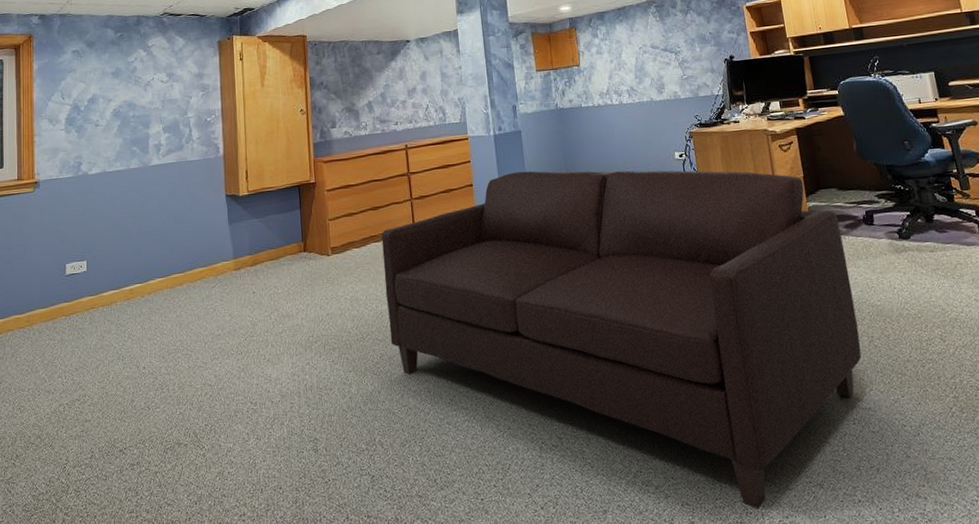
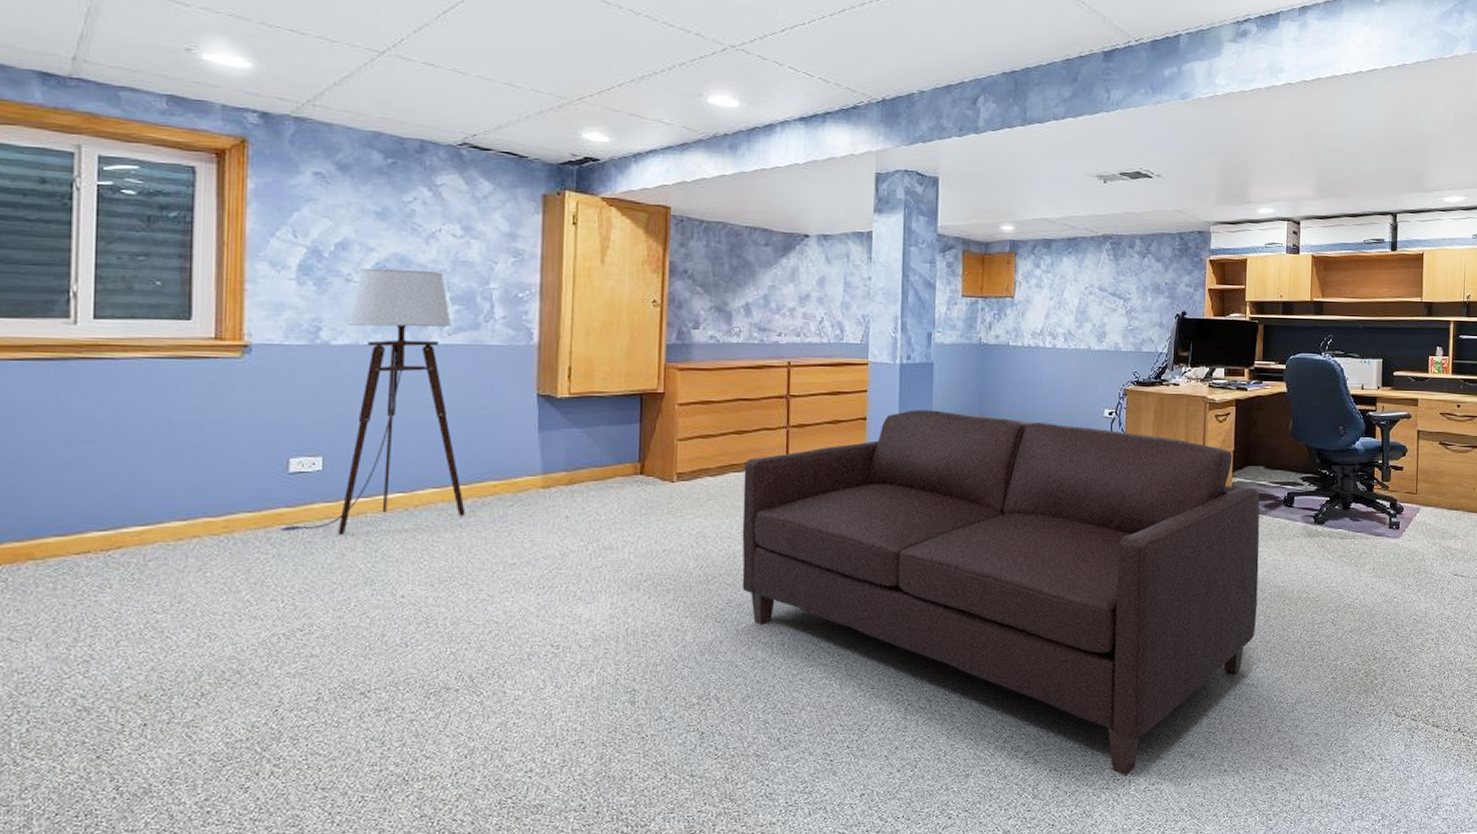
floor lamp: none [62,110,183,322] -> present [280,268,466,534]

